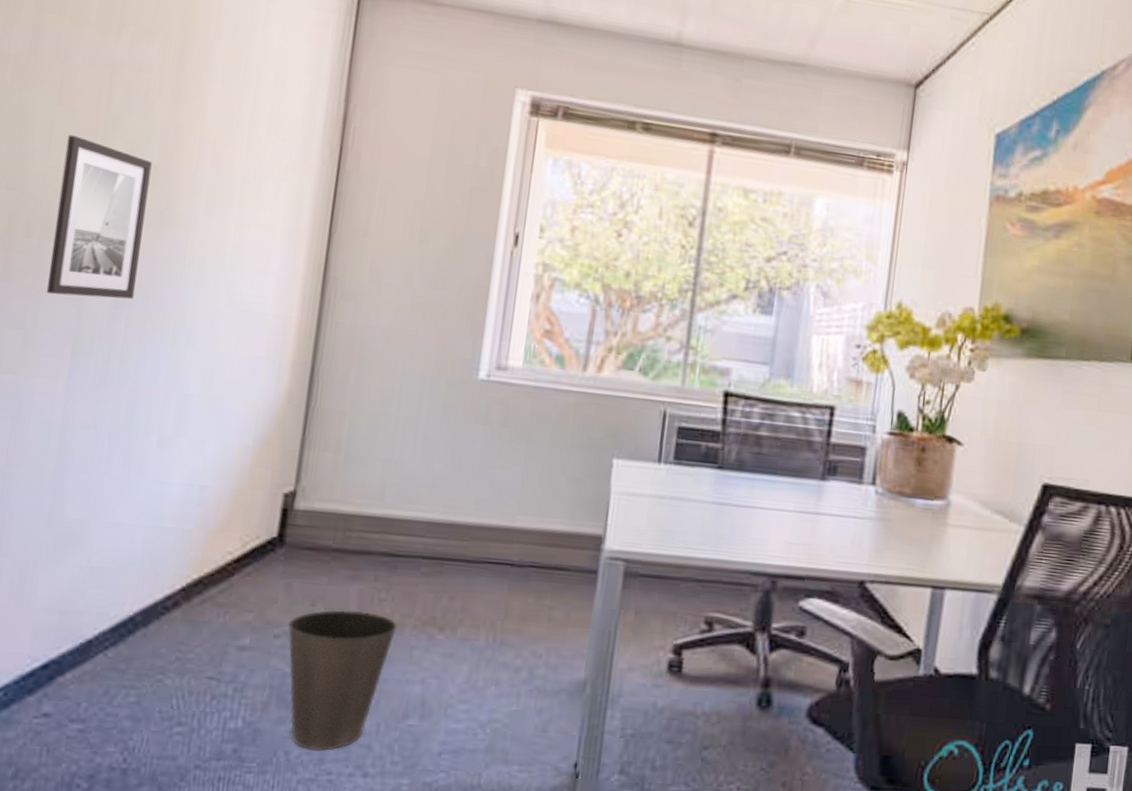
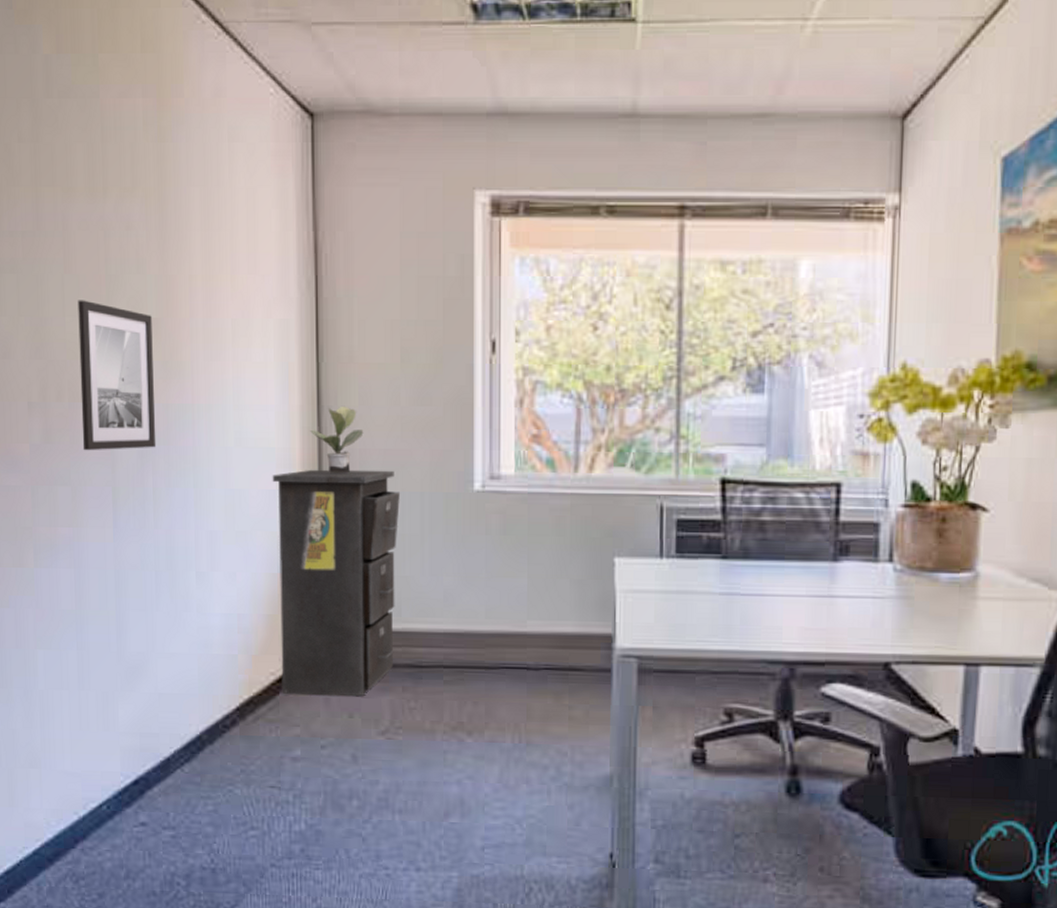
filing cabinet: none [237,340,400,583] -> present [272,469,400,696]
waste basket: present [288,609,398,752] -> none [332,719,429,849]
potted plant: none [311,279,370,349] -> present [310,405,364,473]

